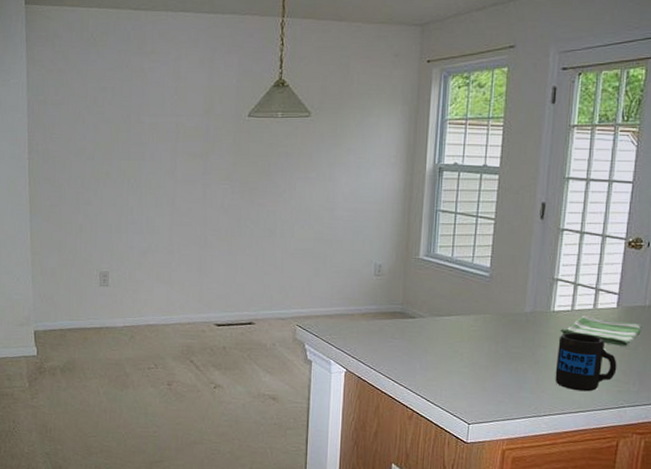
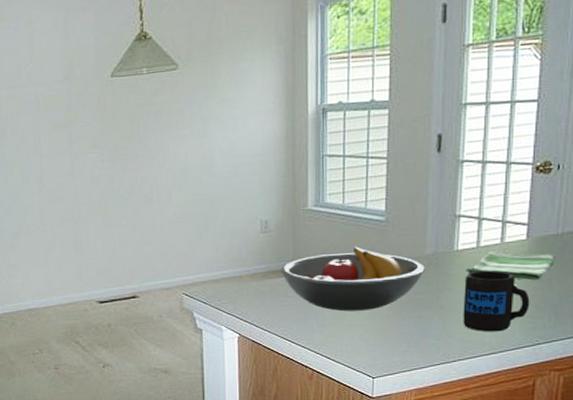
fruit bowl: none [389,297,523,359] -> present [280,246,425,312]

